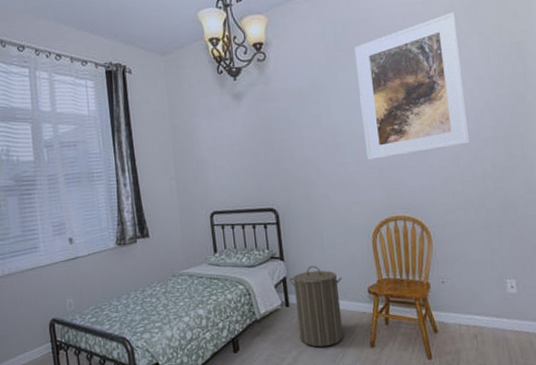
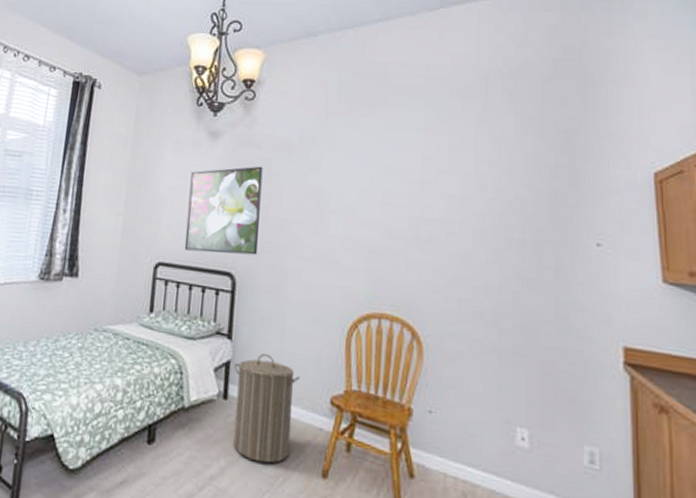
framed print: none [225,116,292,198] -> present [184,166,263,255]
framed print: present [354,11,470,161] -> none [356,82,490,242]

